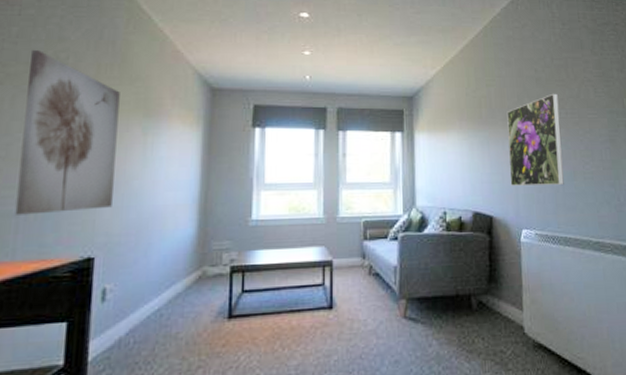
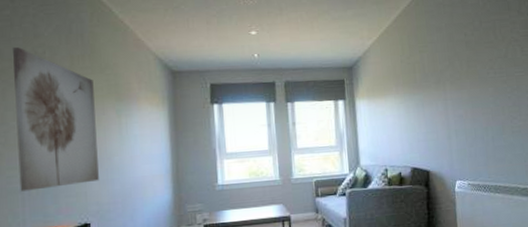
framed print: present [506,93,564,186] -> none [439,55,494,143]

